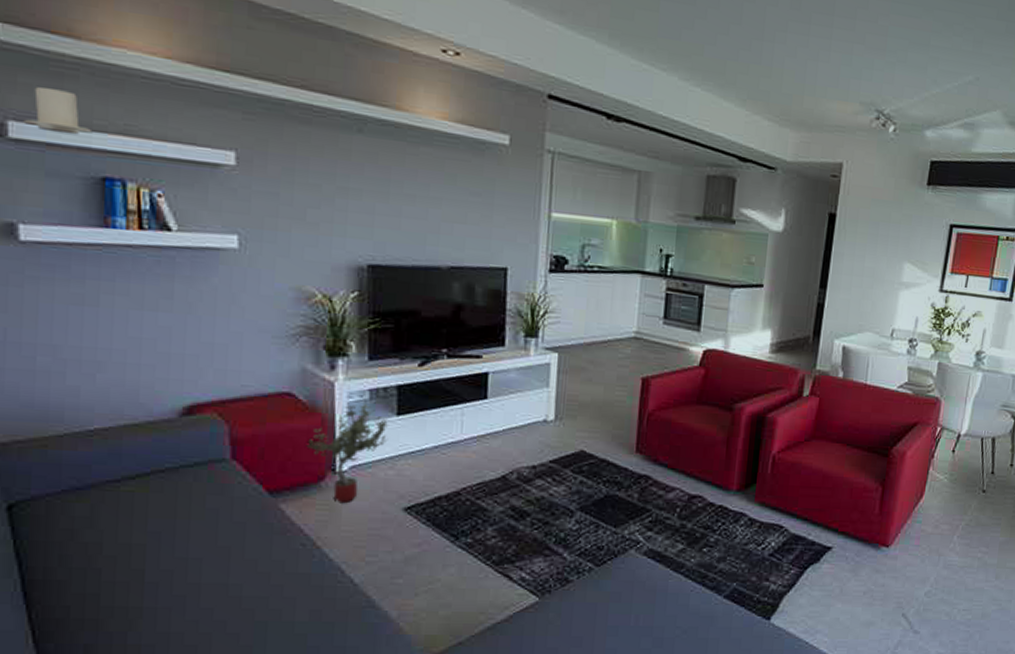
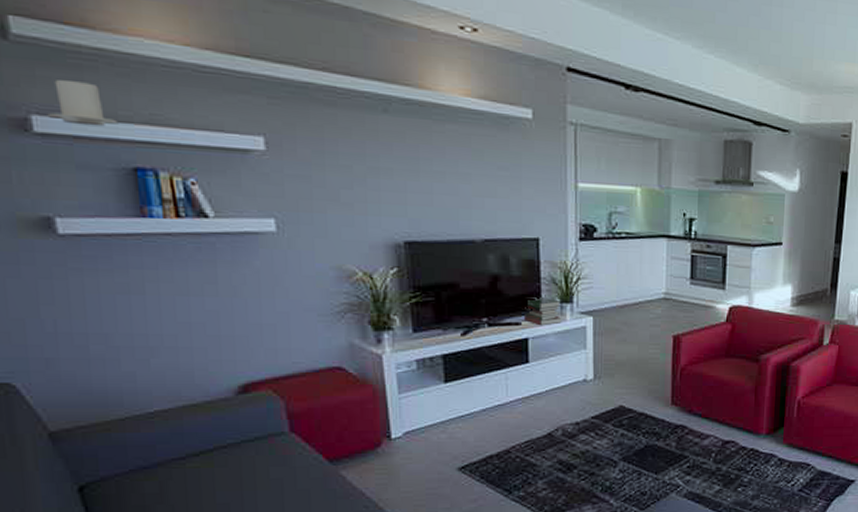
potted tree: present [306,403,388,502] -> none [360,373,436,466]
books: none [485,329,526,361] -> present [523,296,562,326]

